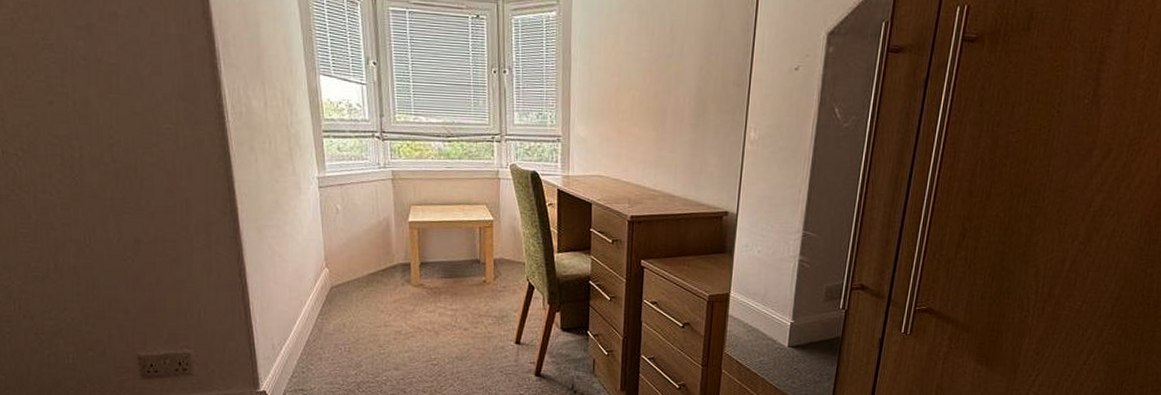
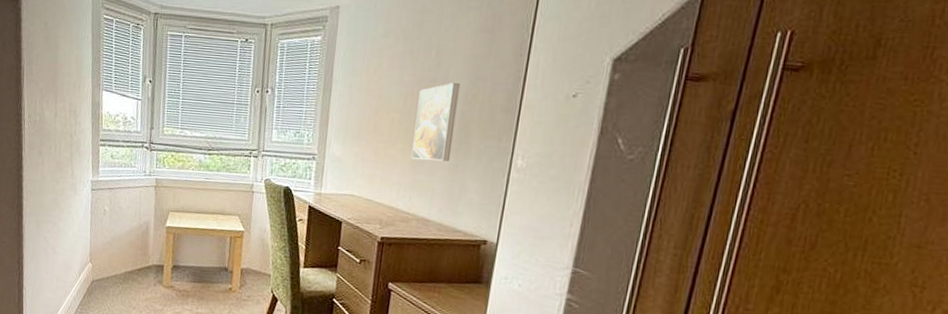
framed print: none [653,59,695,137] -> present [411,83,460,162]

